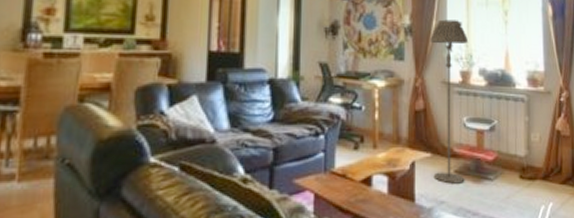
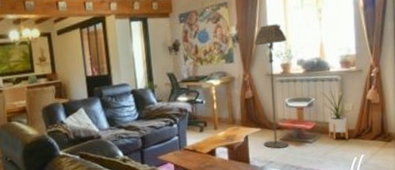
house plant: none [504,109,541,180] -> present [321,87,353,140]

